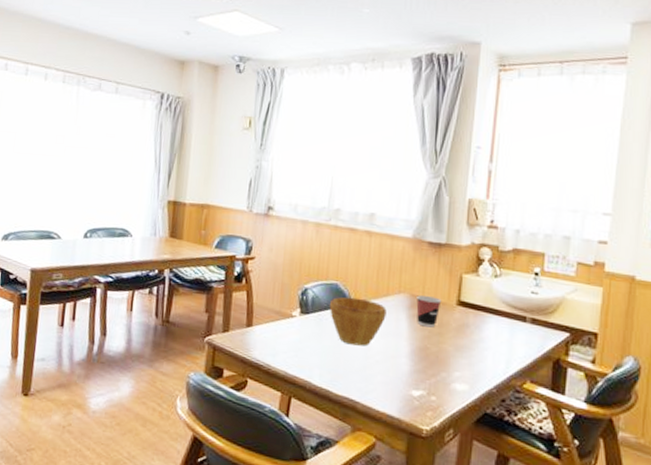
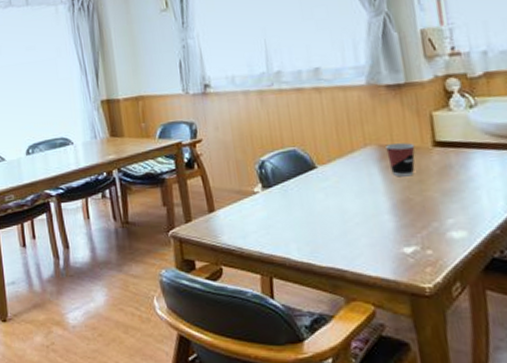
bowl: present [329,296,387,346] -> none [291,160,357,211]

